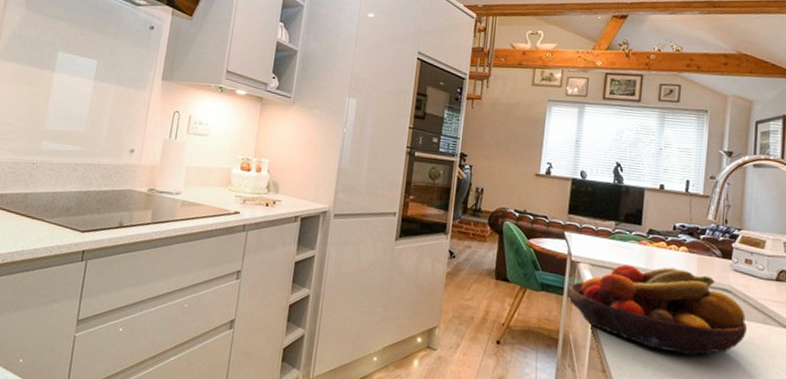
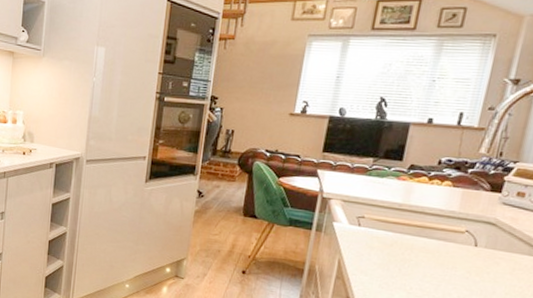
fruit bowl: present [568,264,748,356] -> none [317,200,509,285]

